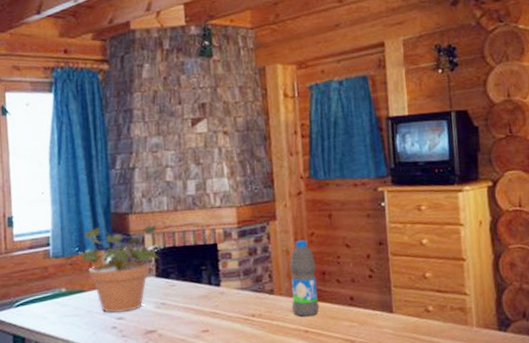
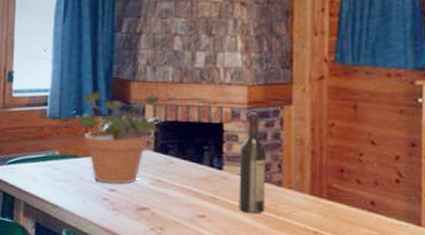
wine bottle: none [234,230,261,323] -> present [239,112,265,214]
water bottle: present [289,240,320,317] -> none [301,130,334,216]

